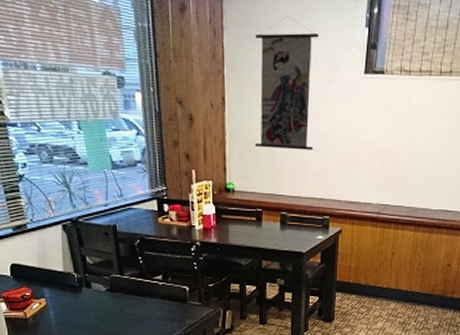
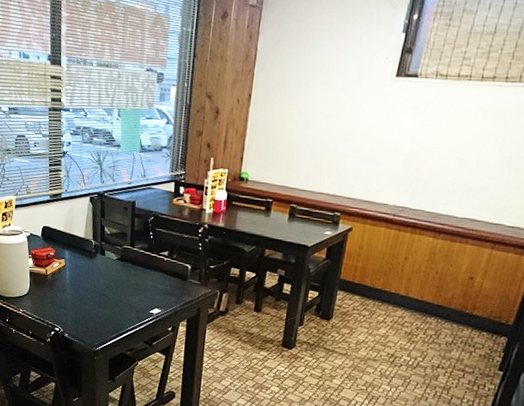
wall scroll: present [255,15,319,150] -> none [274,21,352,147]

